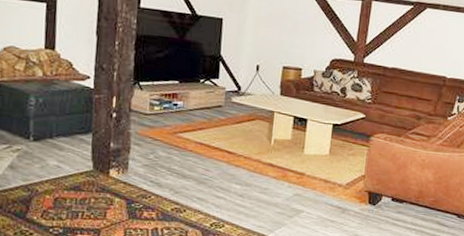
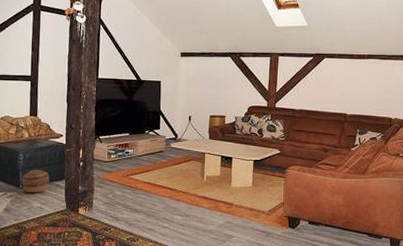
basket: none [32,118,71,148] -> present [21,170,50,193]

